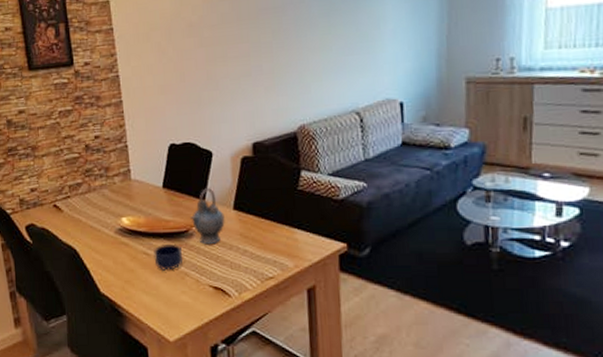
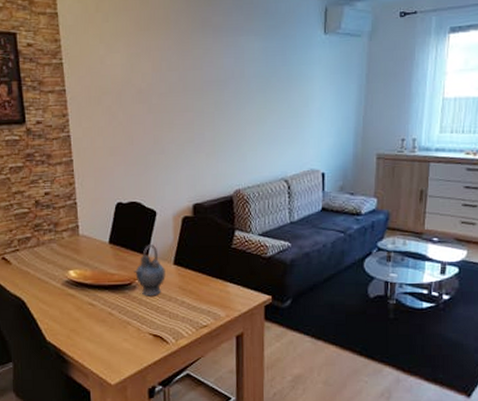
mug: present [153,244,182,271] -> none [98,296,125,320]

